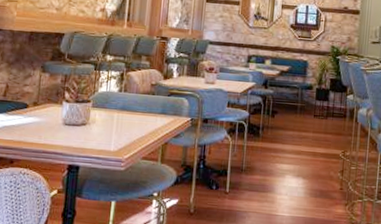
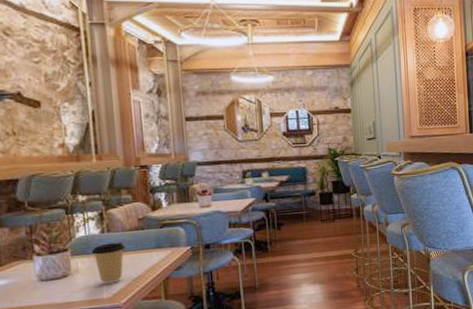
coffee cup: none [108,101,137,139] -> present [91,242,126,284]

